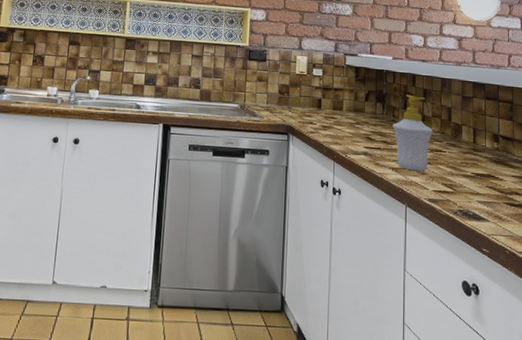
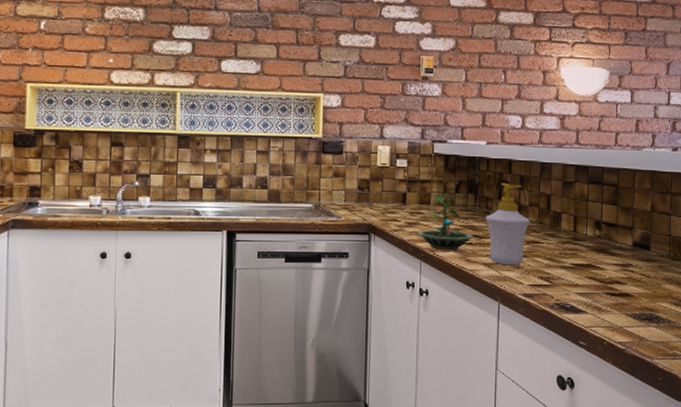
terrarium: none [331,102,382,154] -> present [417,194,474,251]

